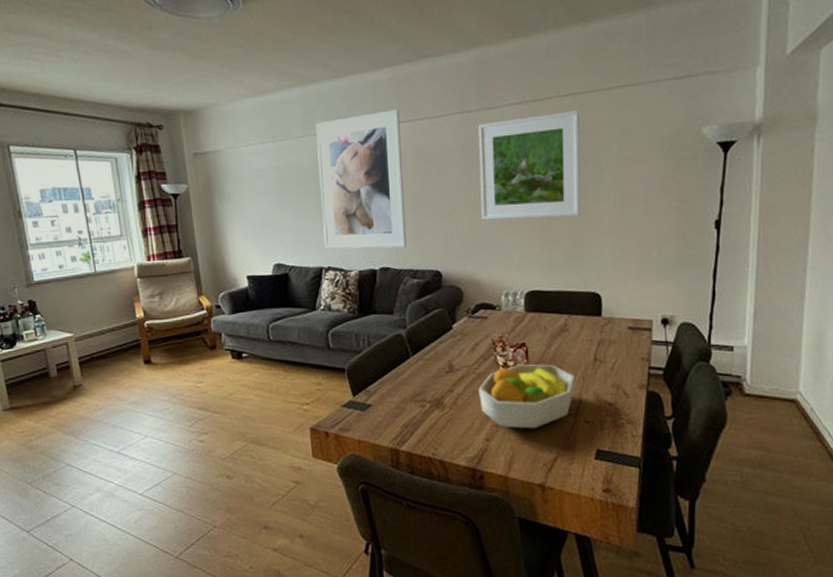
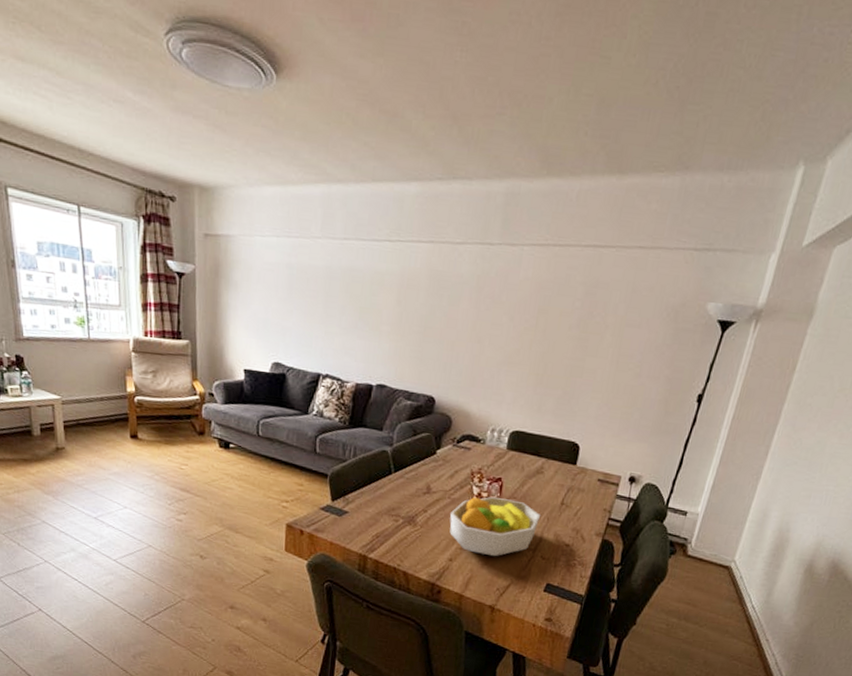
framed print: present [316,109,406,249] -> none [325,226,421,368]
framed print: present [478,110,581,220] -> none [483,258,596,368]

